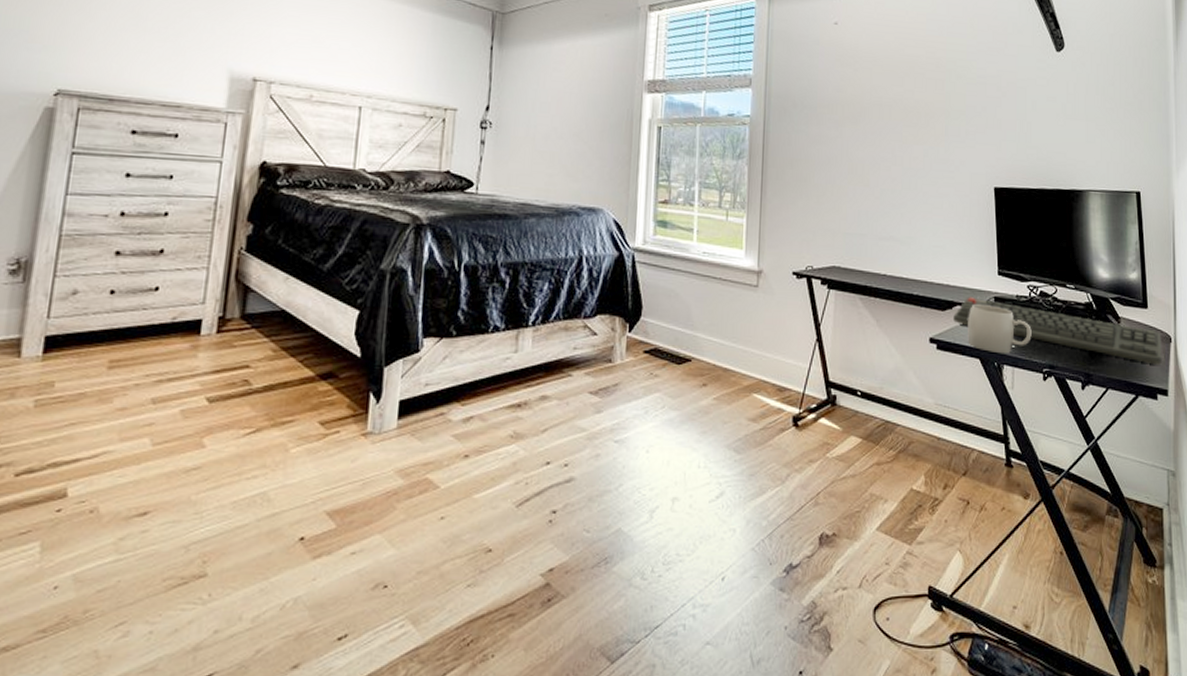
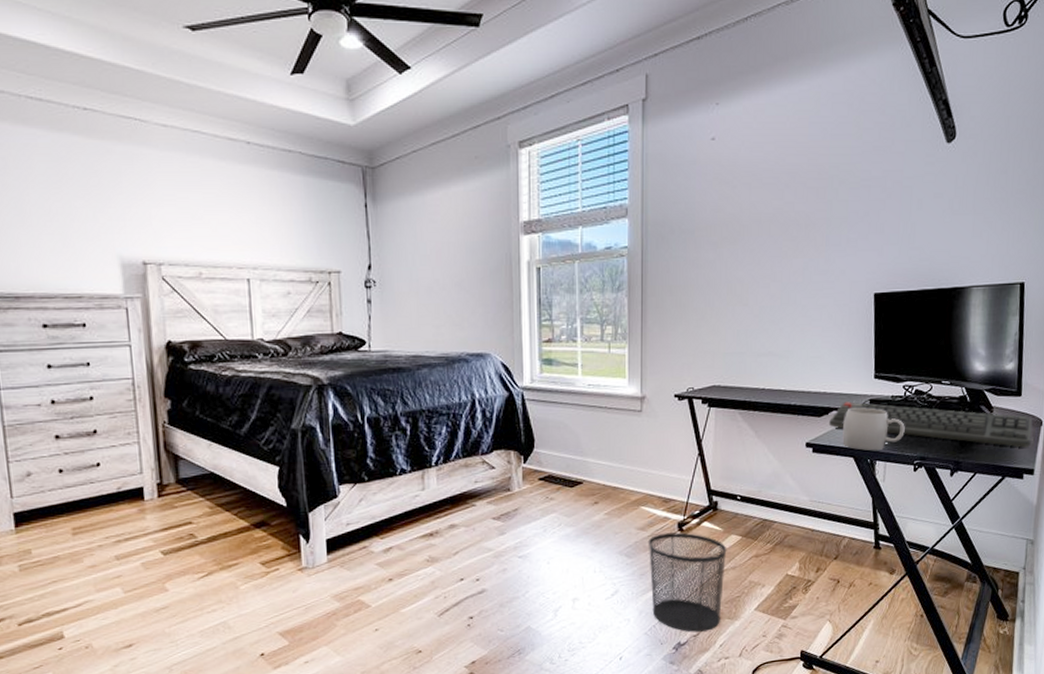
waste bin: none [759,427,846,552] -> present [648,532,727,632]

